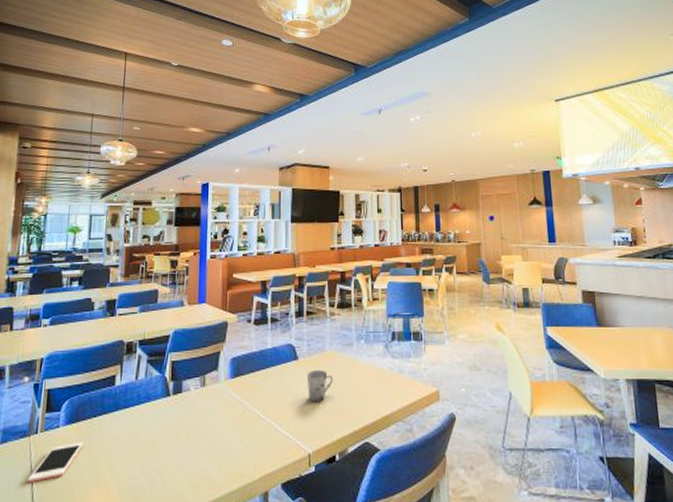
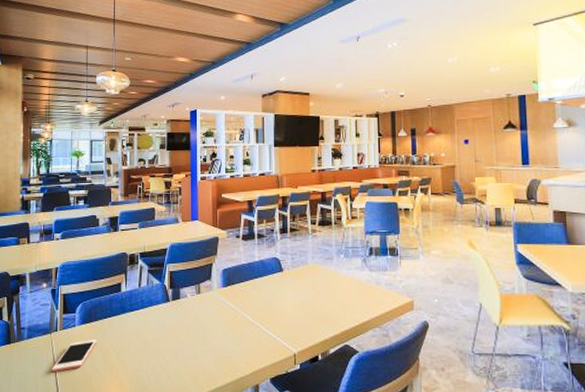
cup: present [306,369,333,402] -> none [291,280,316,309]

